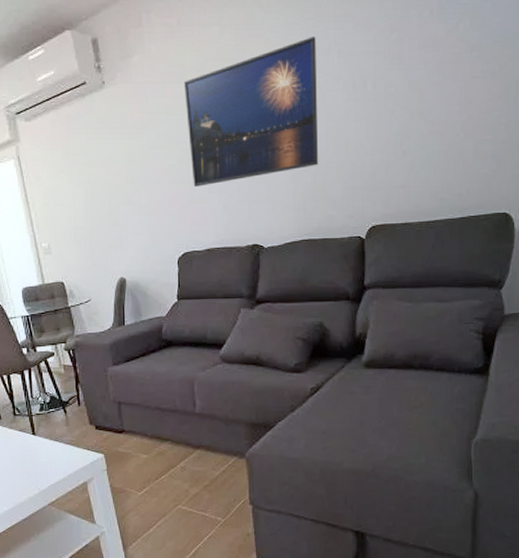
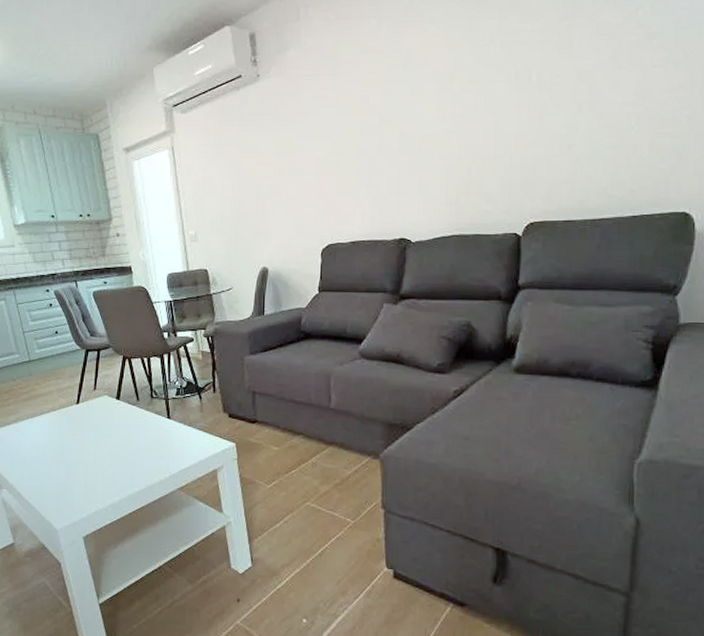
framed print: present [184,37,319,187] -> none [338,27,478,178]

